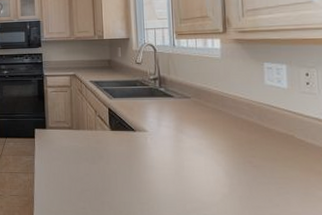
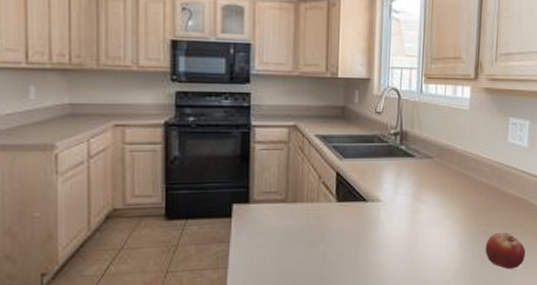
fruit: none [252,164,299,199] -> present [485,232,525,270]

